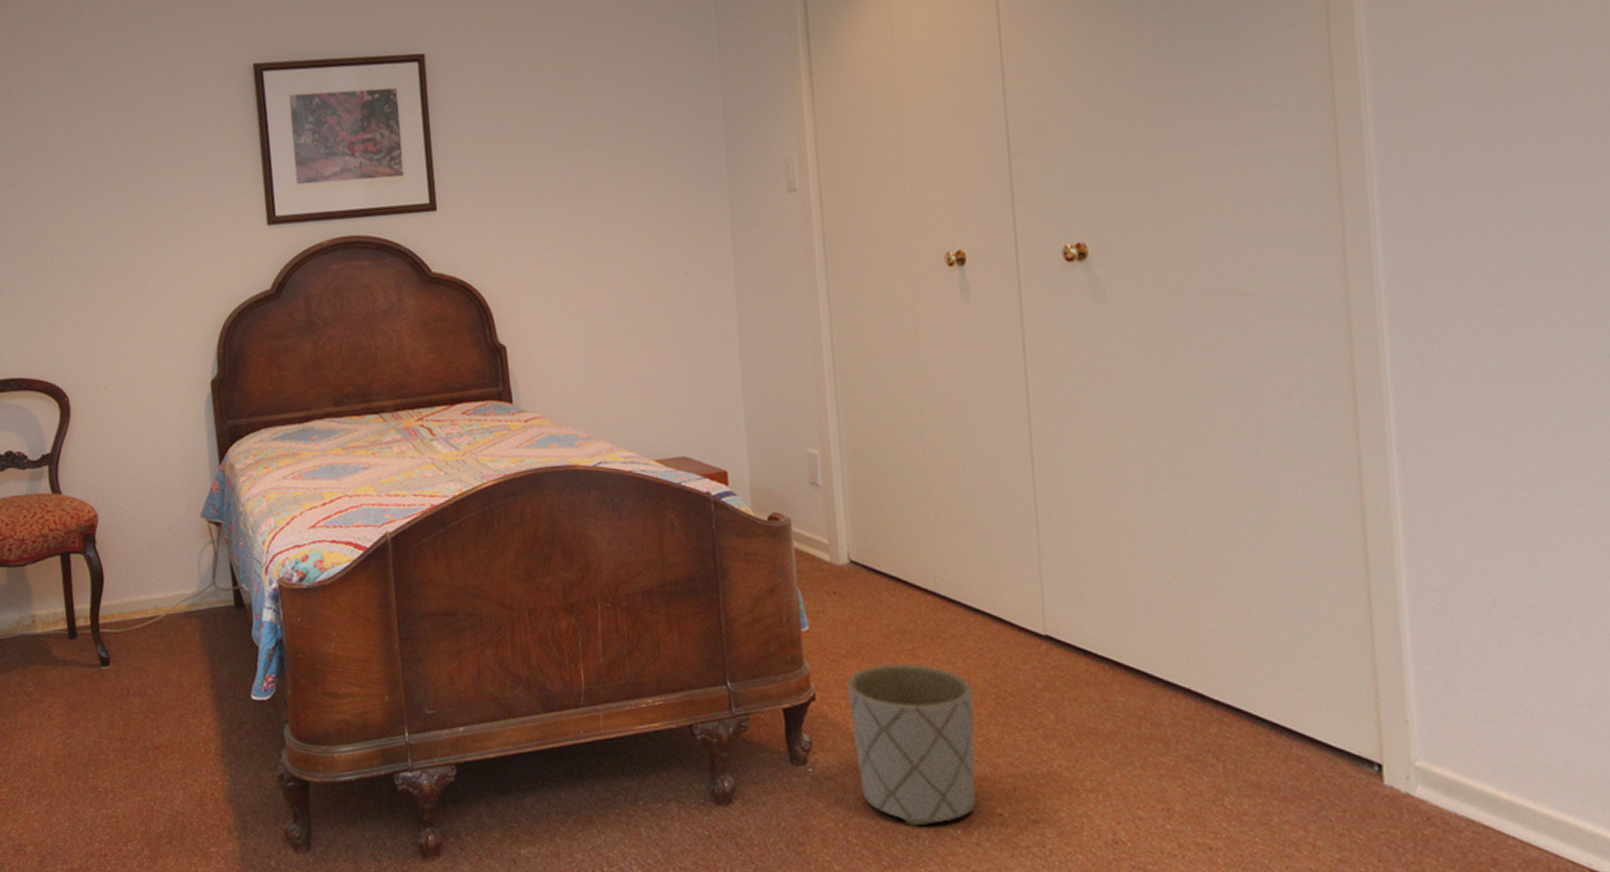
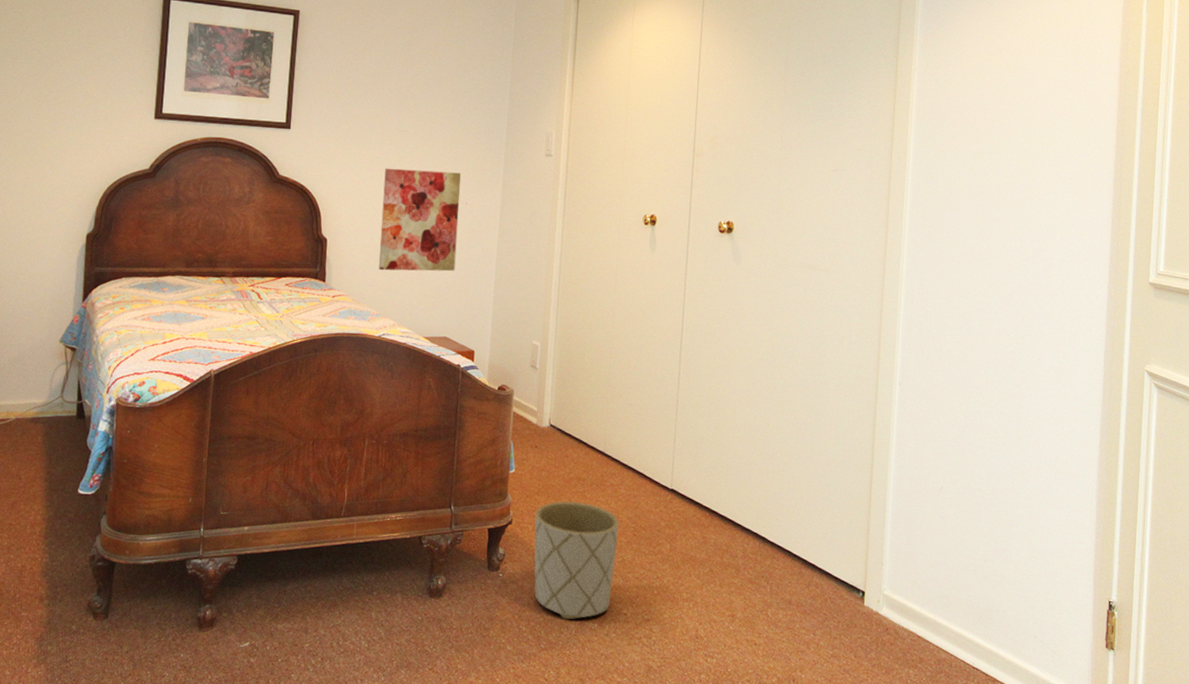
wall art: none [568,233,683,379] -> present [378,168,461,272]

